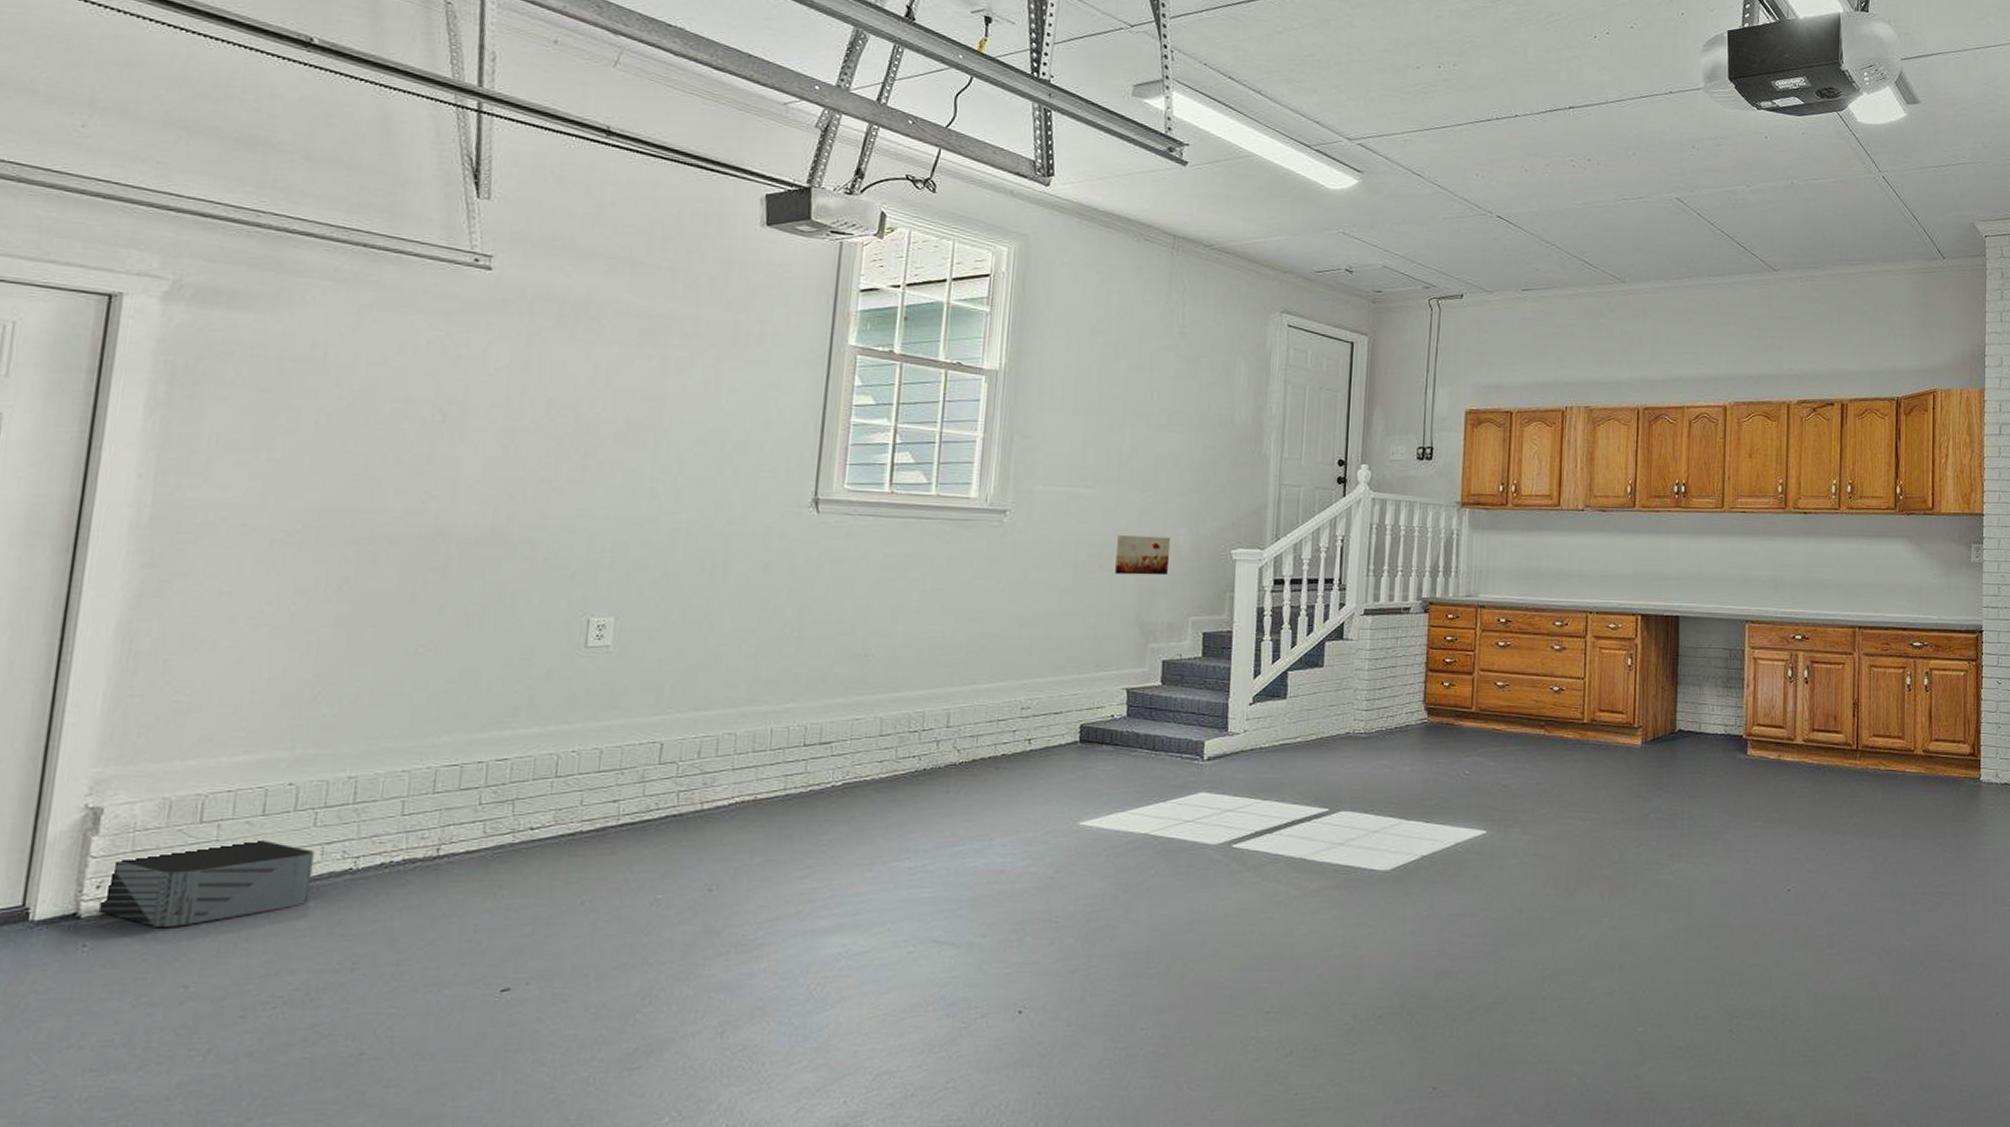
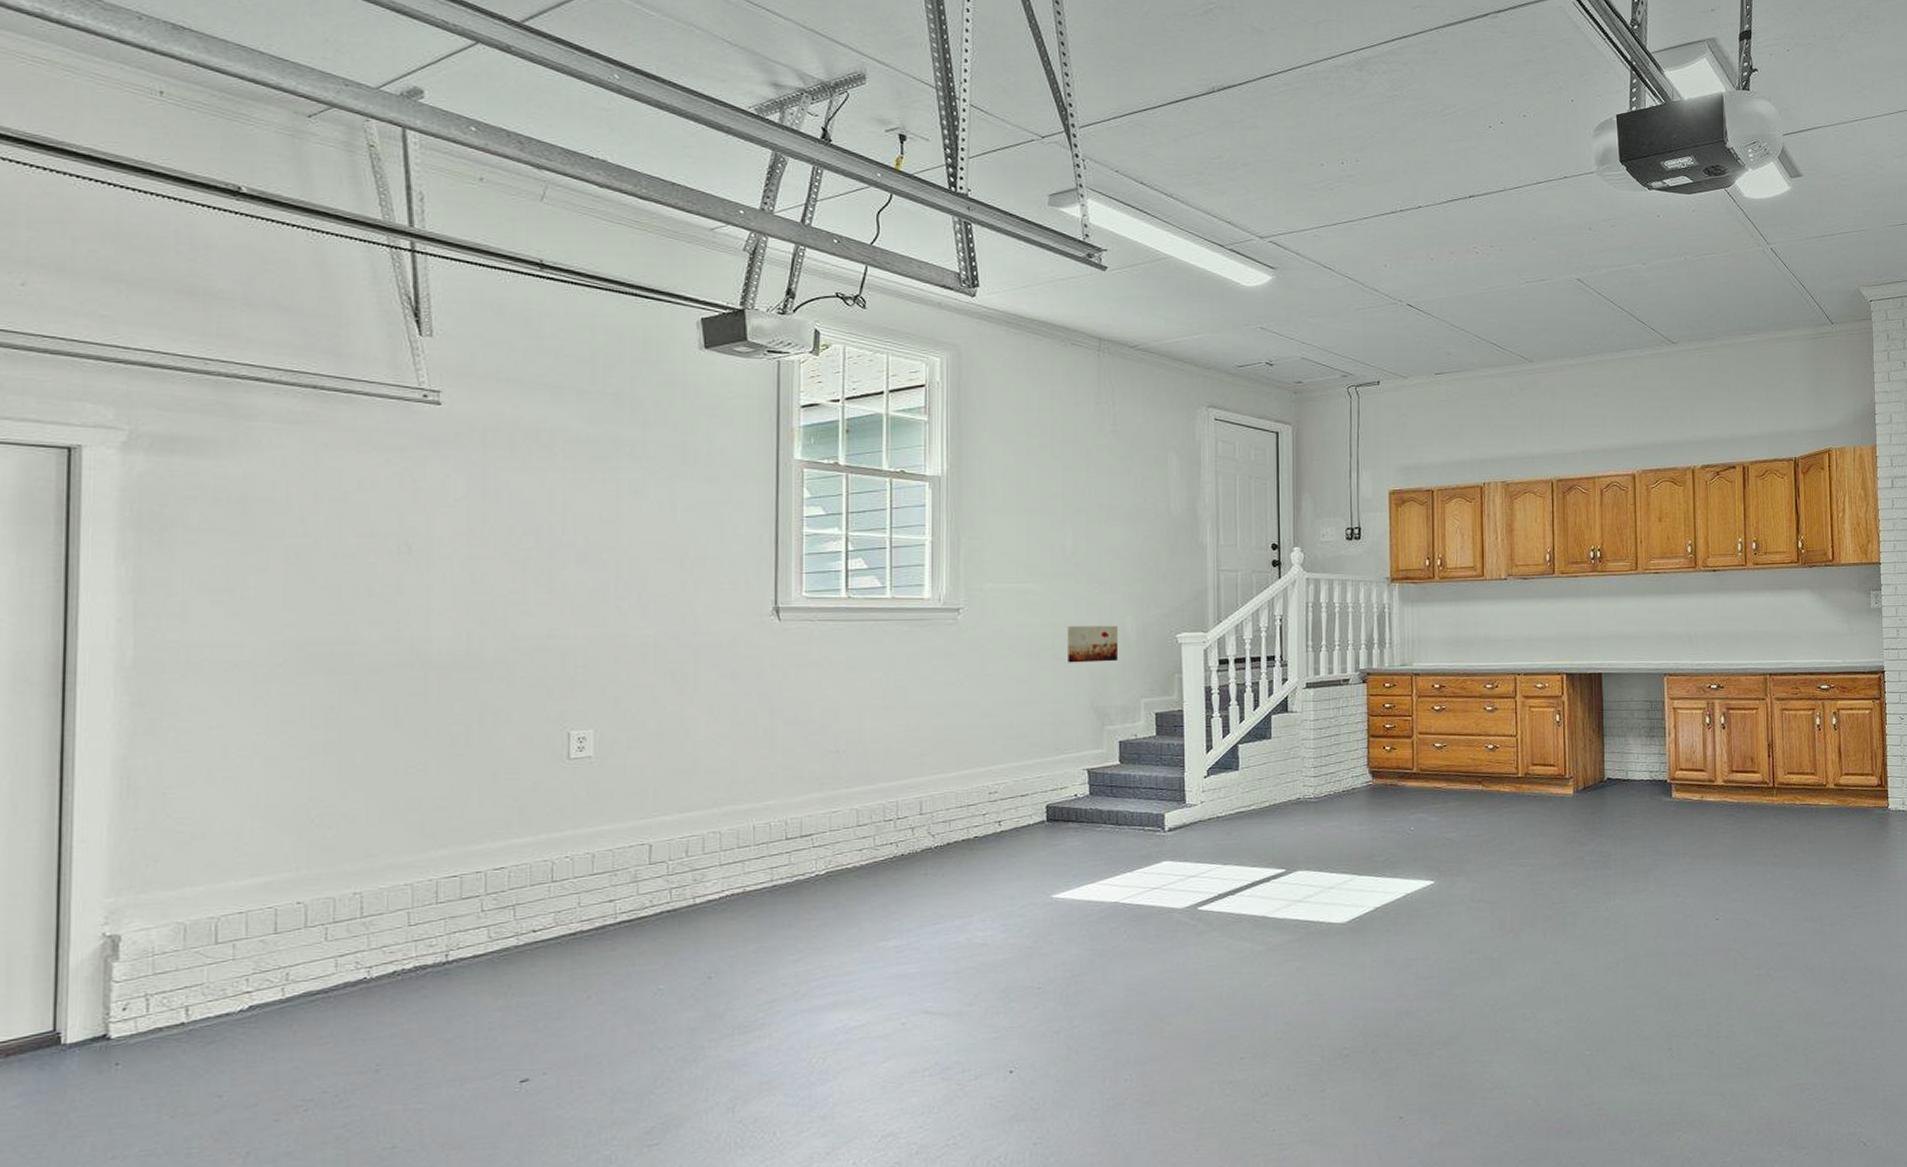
storage bin: present [98,838,315,927] -> none [126,955,329,1043]

